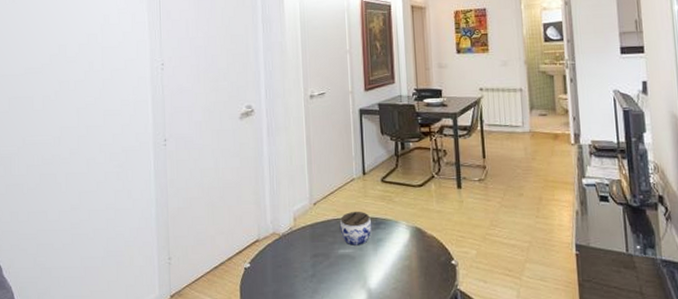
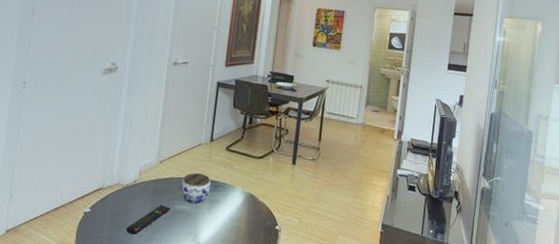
remote control: none [290,251,333,287] -> present [126,205,170,235]

